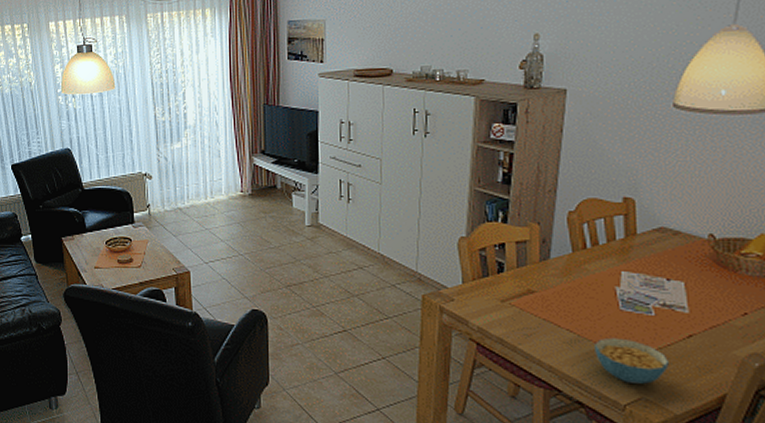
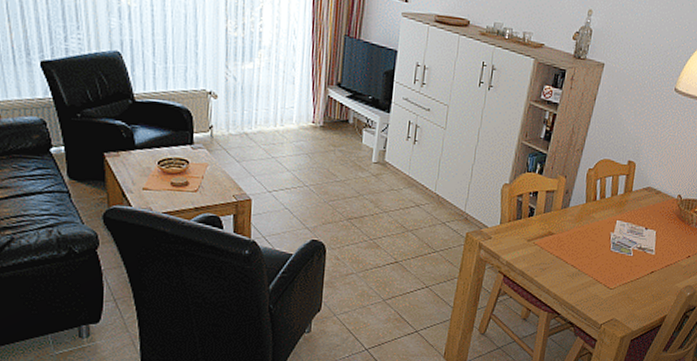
cereal bowl: present [595,337,669,384] -> none [588,272,636,308]

